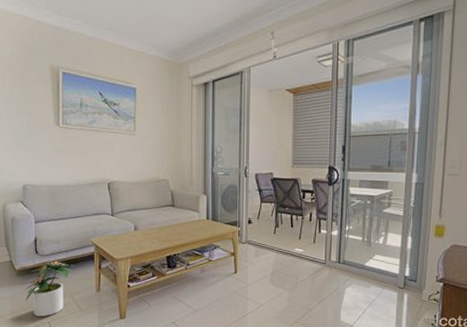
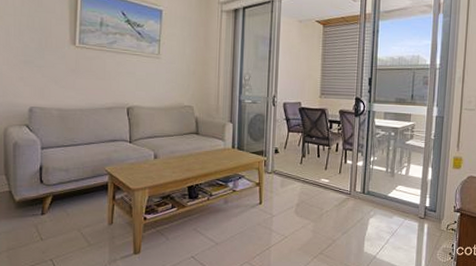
potted plant: present [25,262,76,317] -> none [25,192,86,253]

